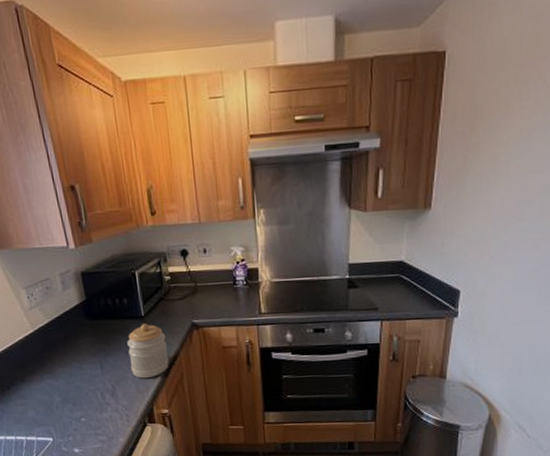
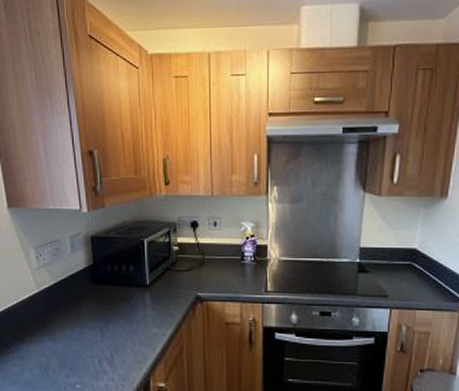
jar: present [127,324,169,379] -> none [130,293,170,349]

